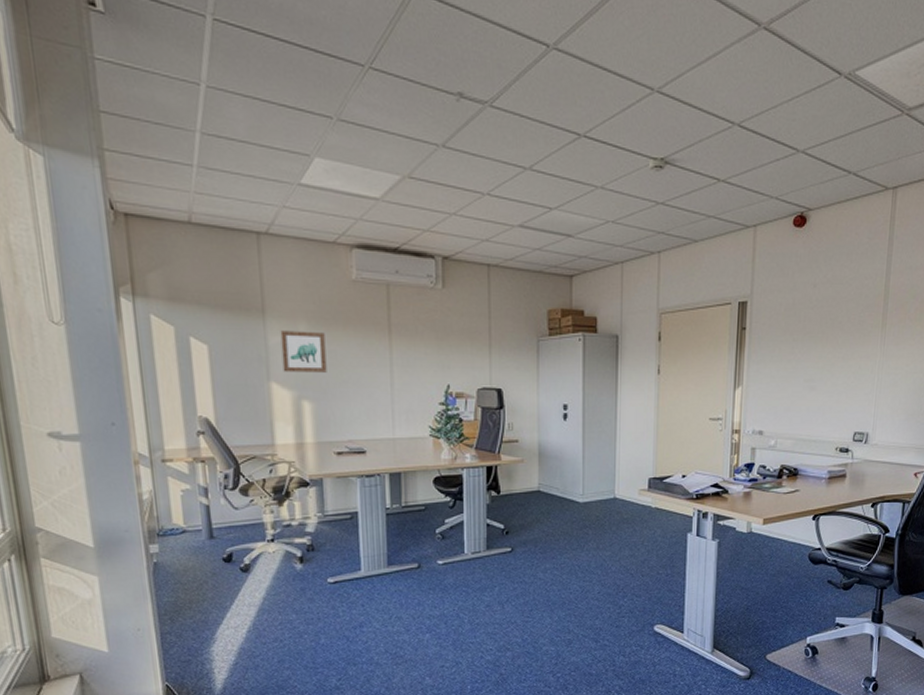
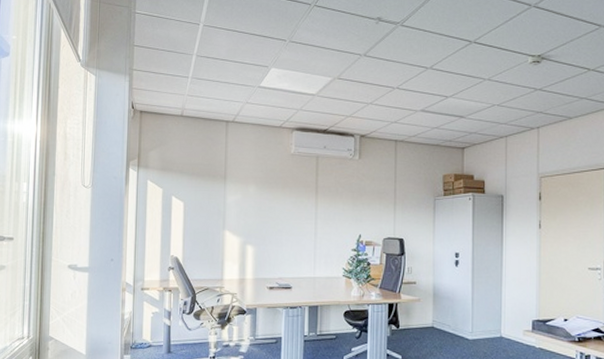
wall art: present [280,330,327,373] -> none [235,192,268,224]

